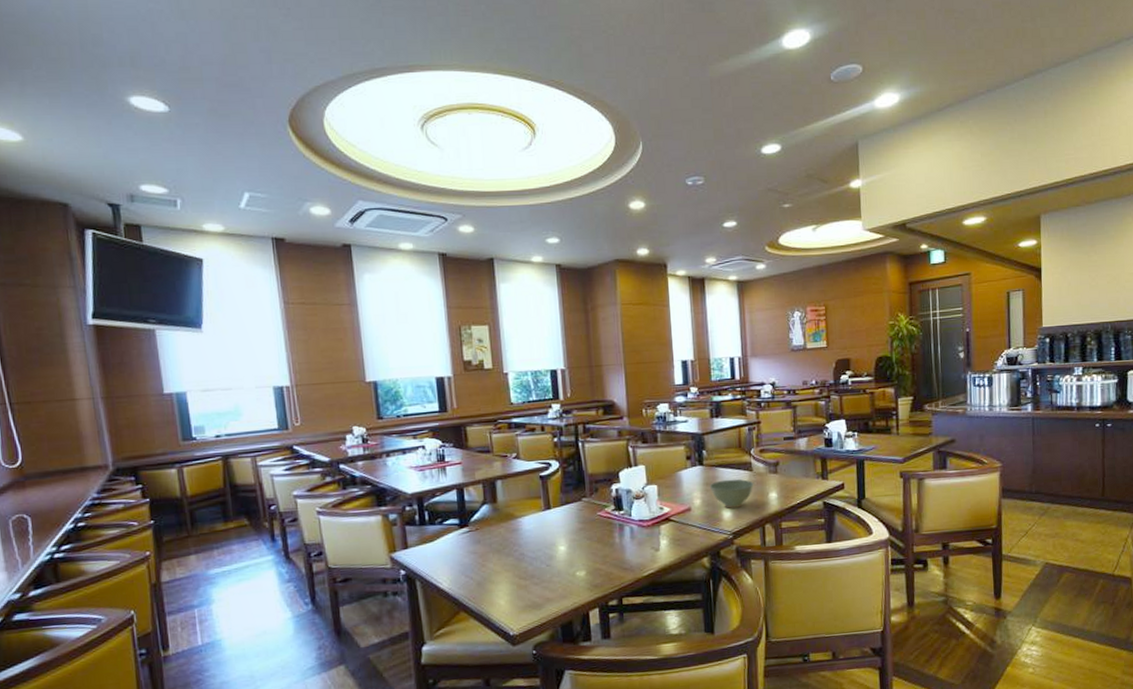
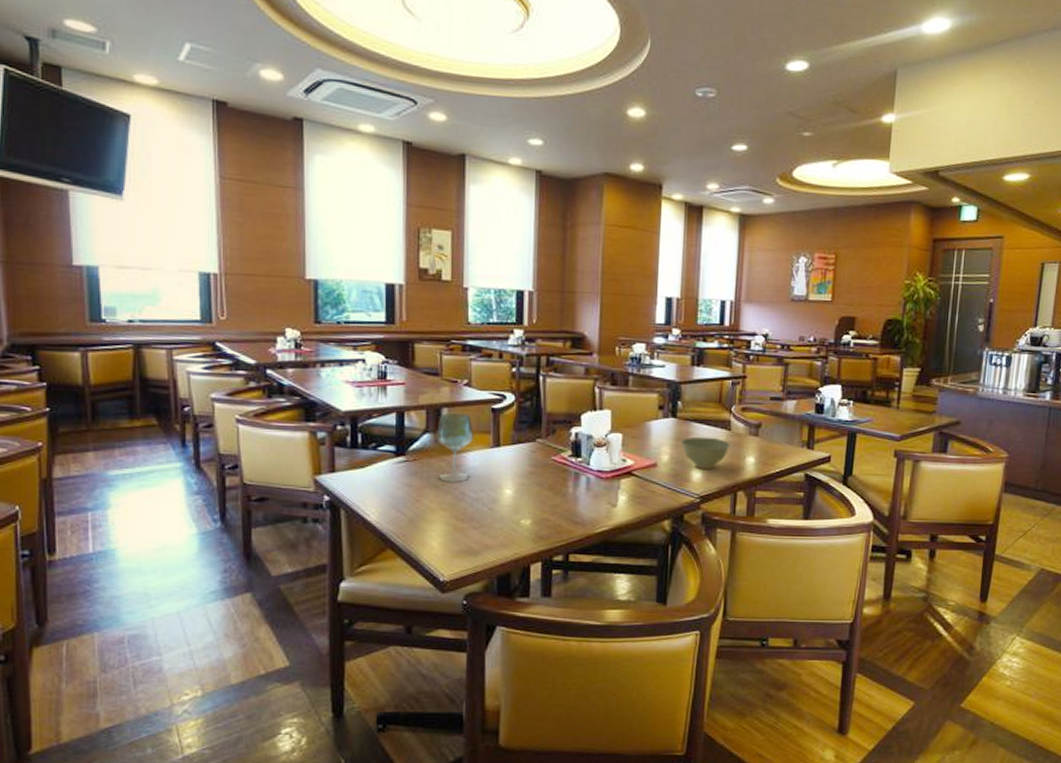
wine glass: none [493,483,527,547] -> present [436,413,474,483]

